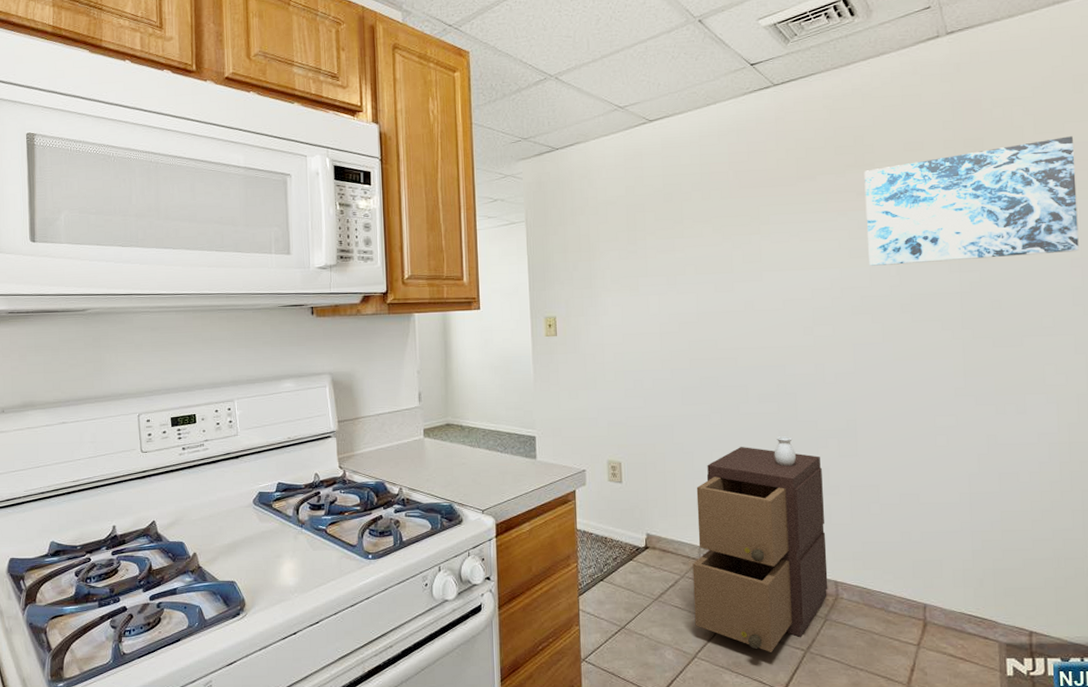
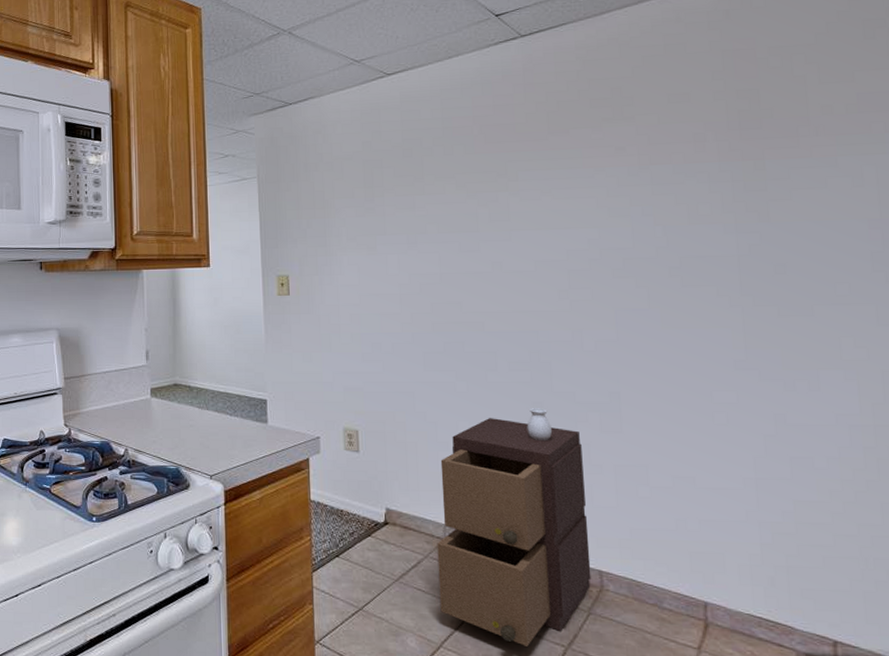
wall art: present [864,136,1079,266] -> none [623,86,878,226]

